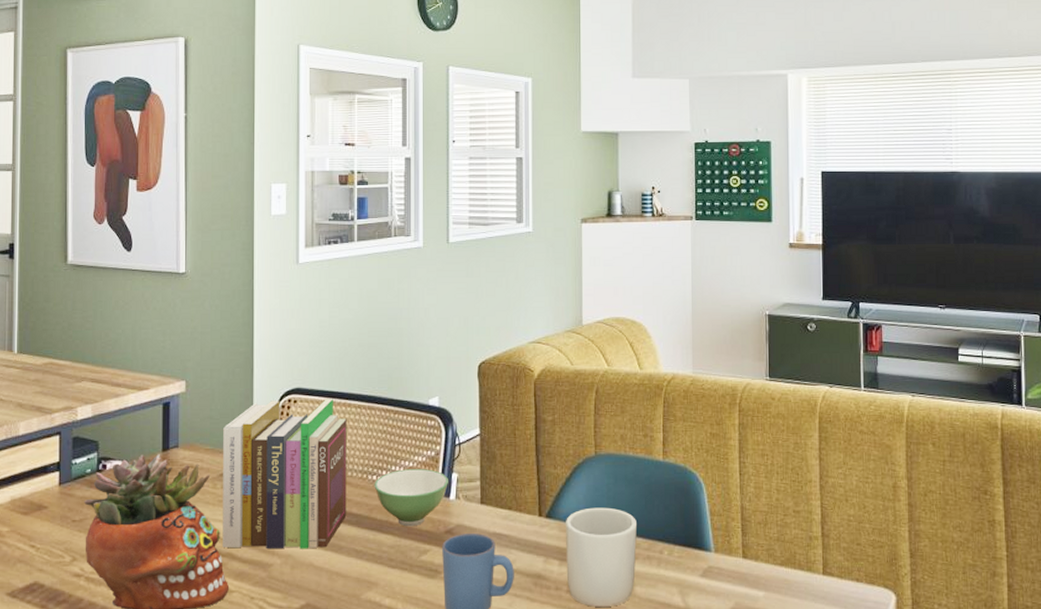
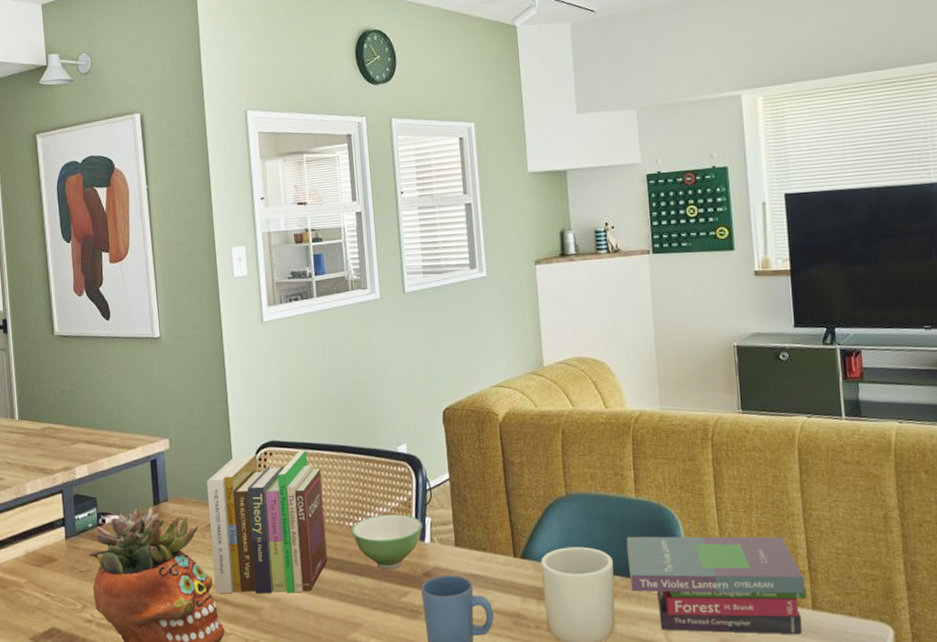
books: none [651,498,819,600] -> present [626,536,807,635]

